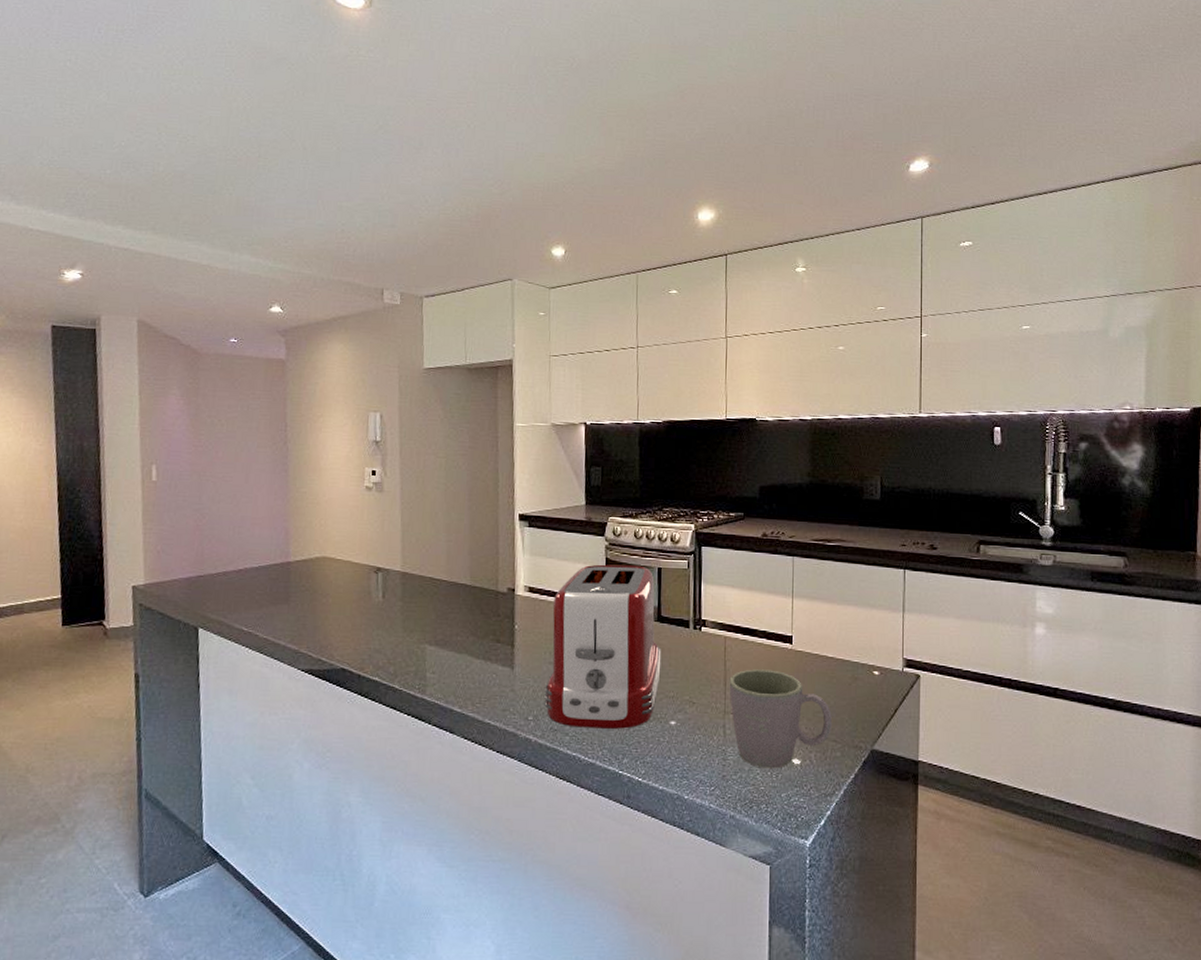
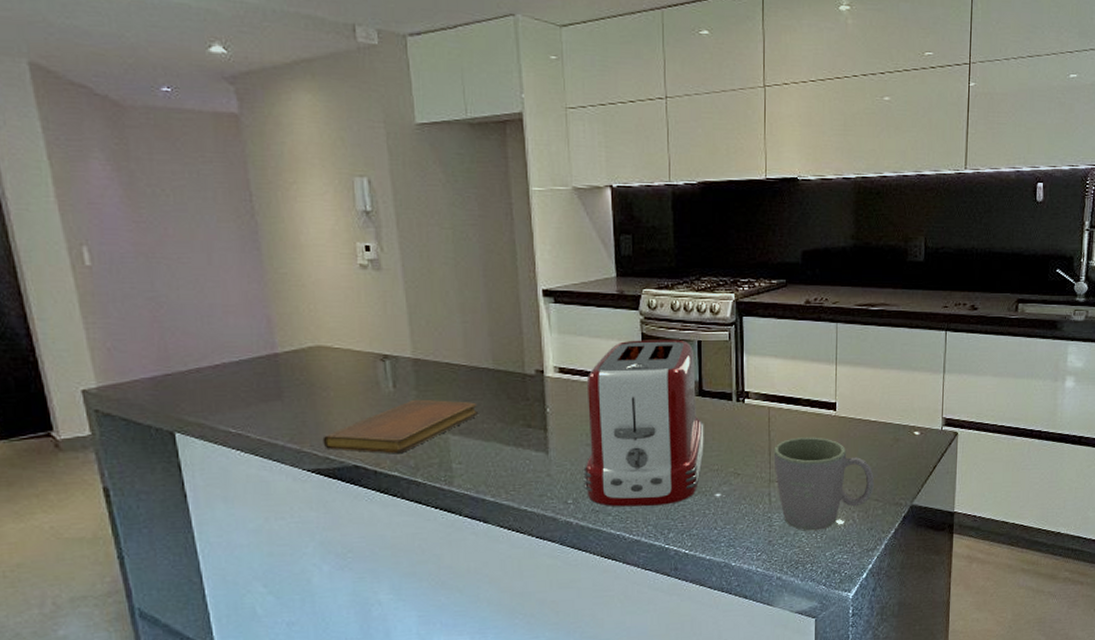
notebook: none [317,609,455,660] -> present [322,399,479,454]

